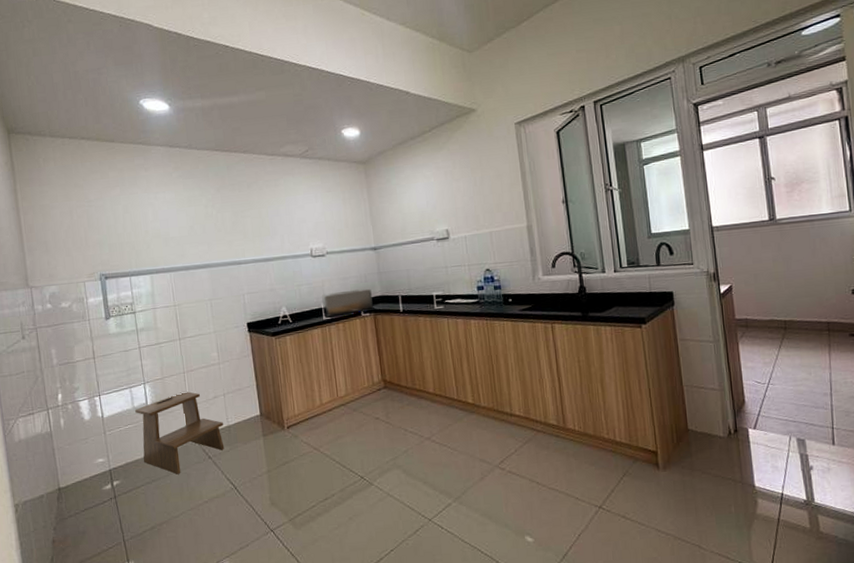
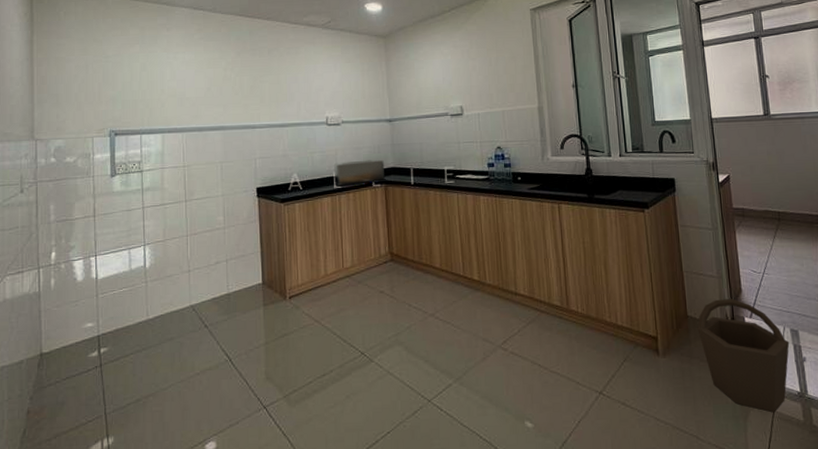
step stool: present [135,391,225,474] -> none [132,255,223,343]
bucket: none [699,411,796,521] -> present [697,299,790,413]

